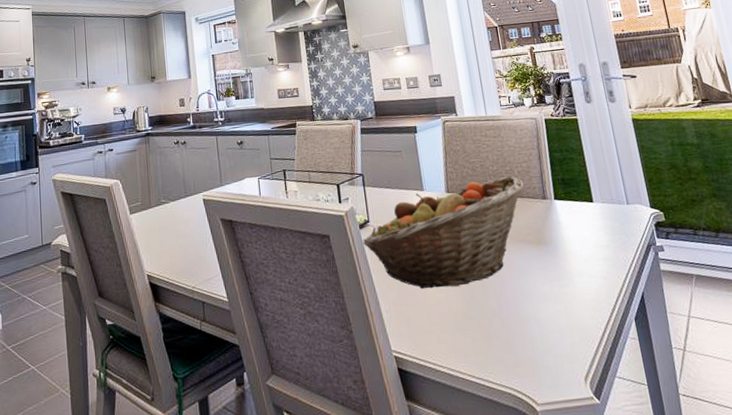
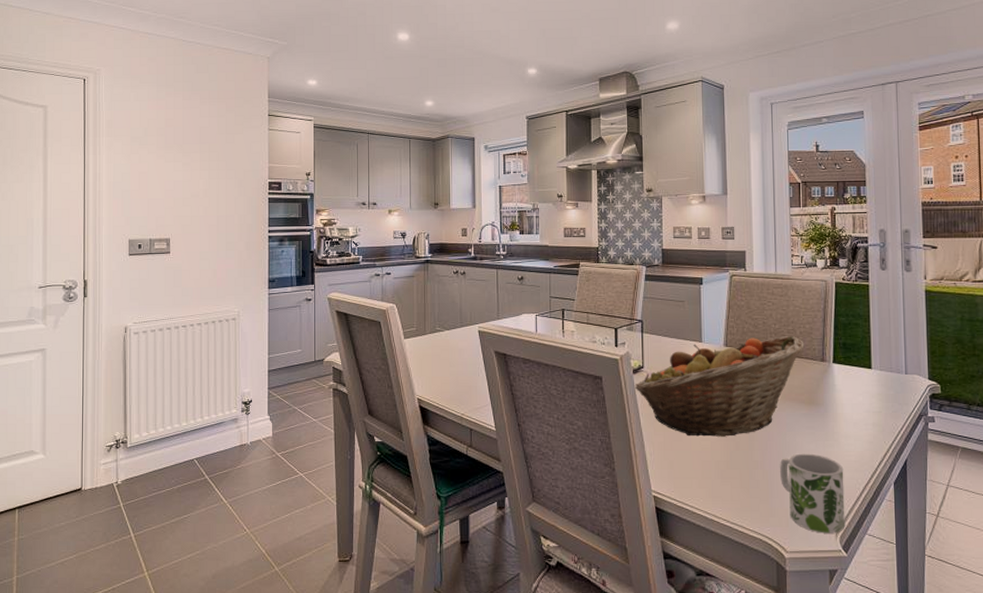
mug: none [517,295,593,381] -> present [780,453,845,534]

